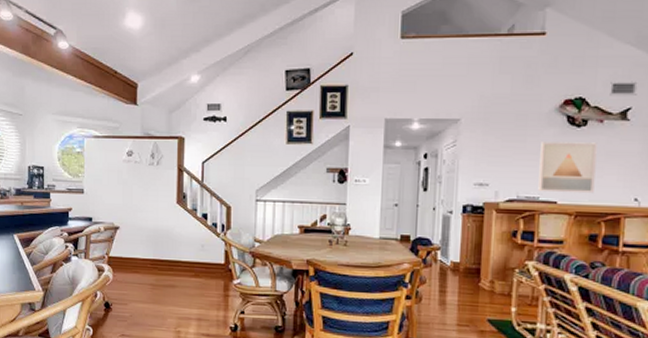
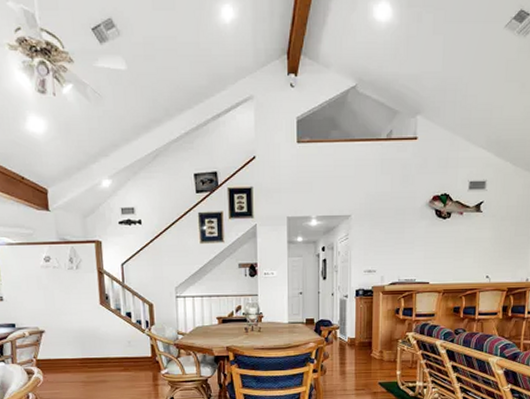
wall art: present [538,142,598,194] -> none [415,231,459,275]

